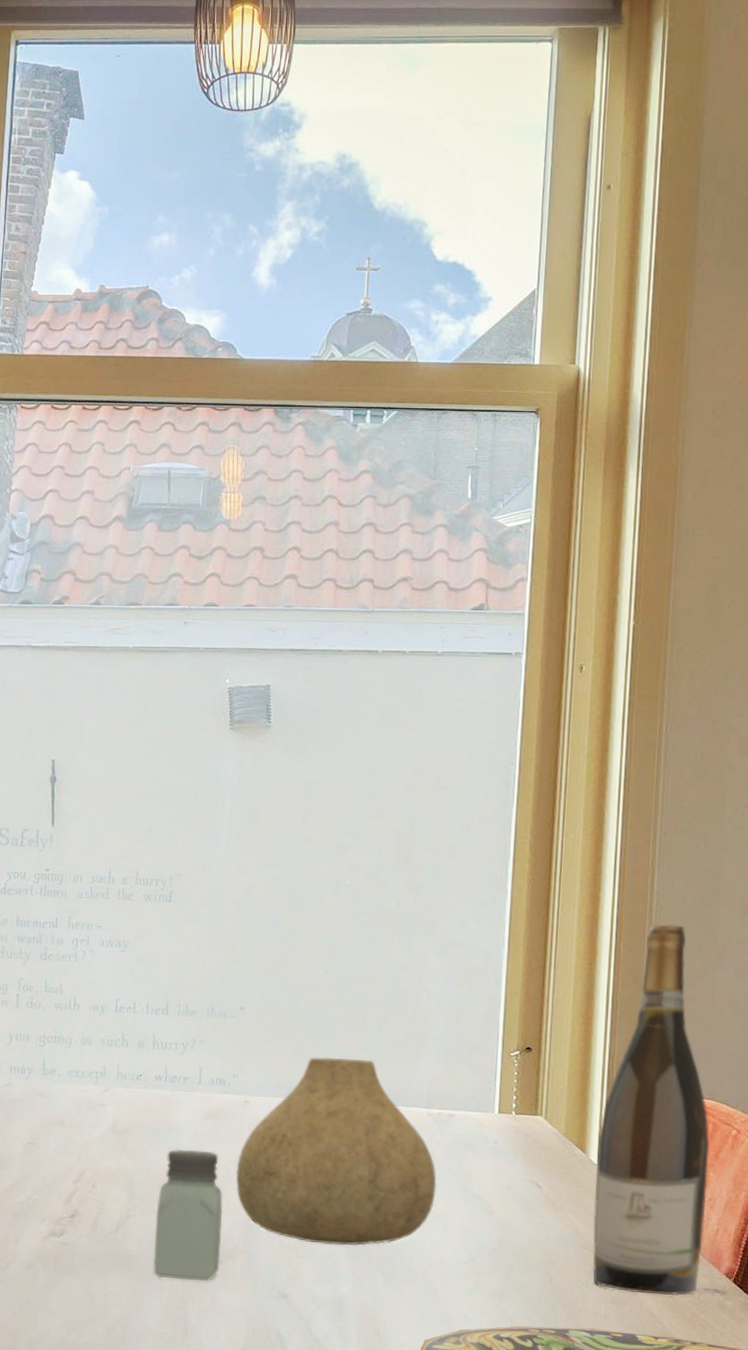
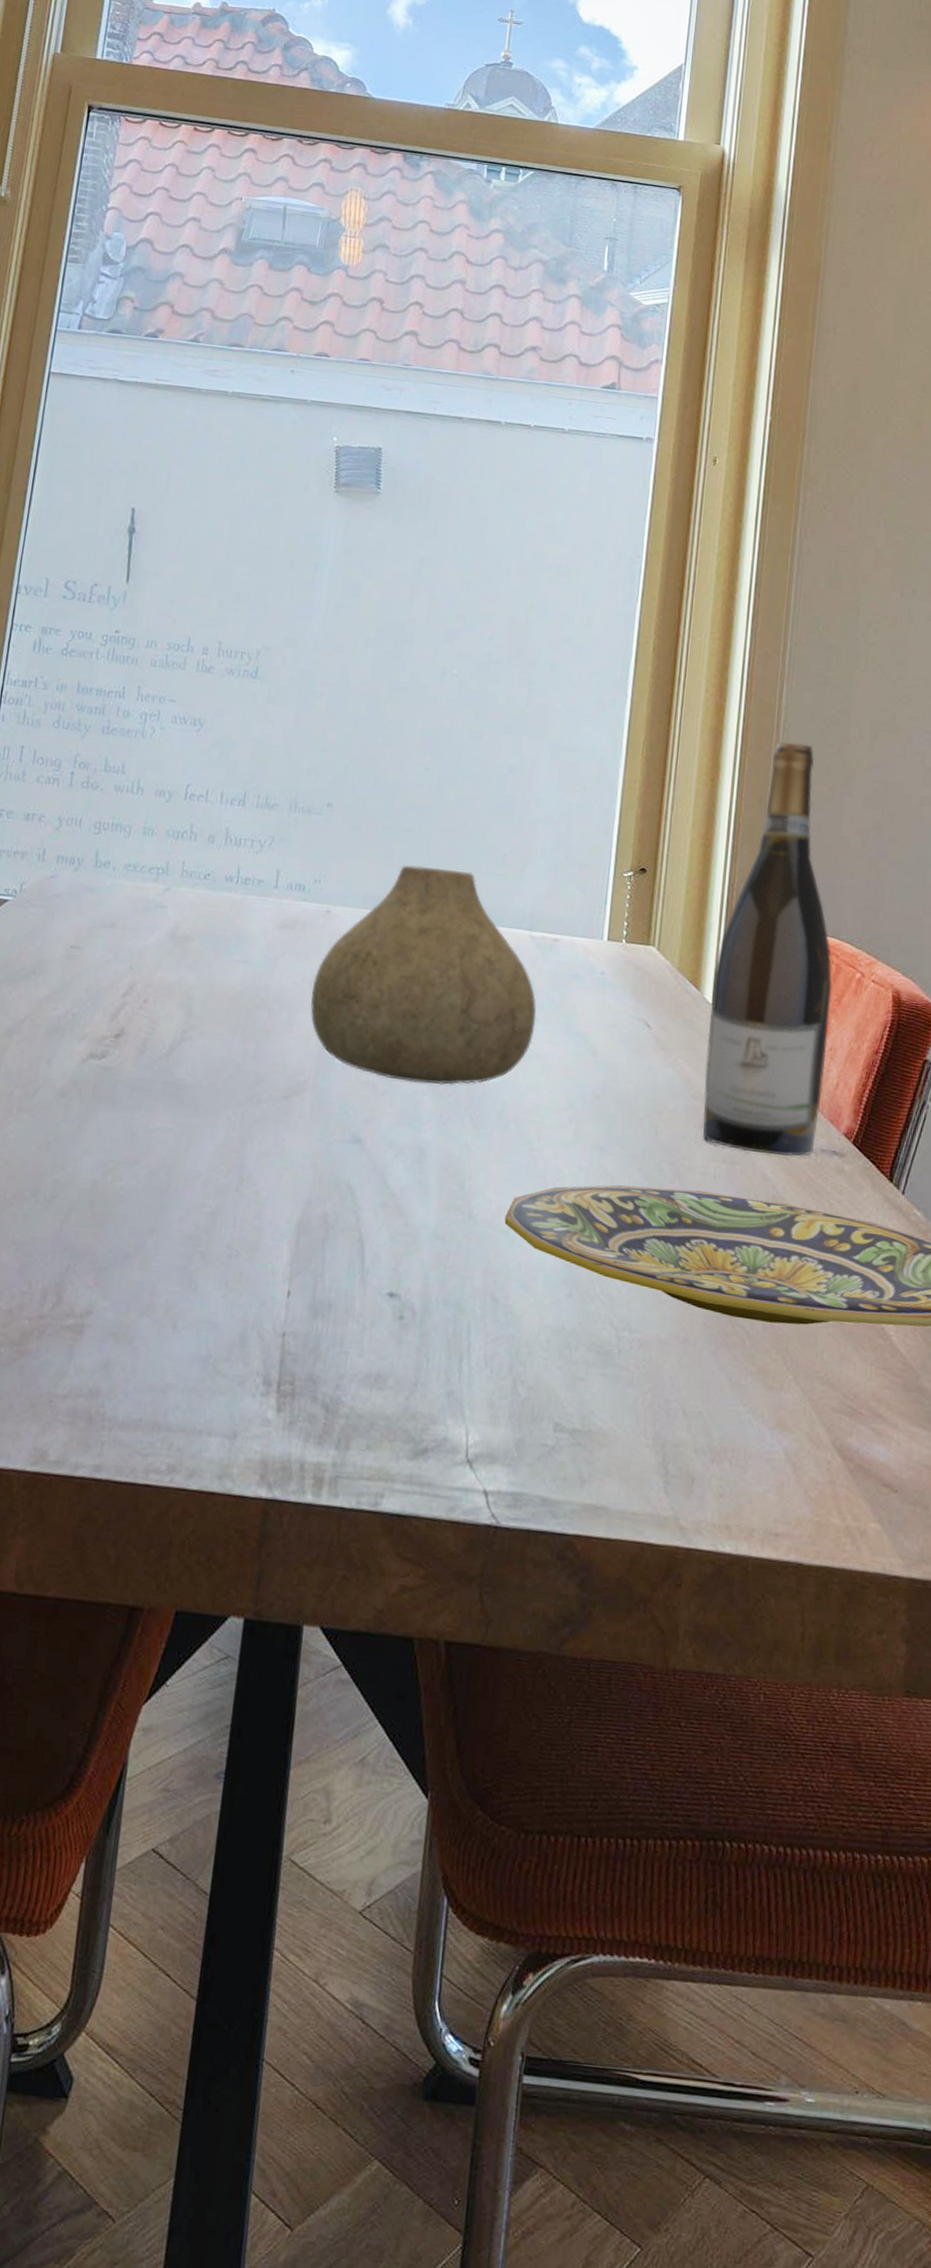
saltshaker: present [152,1149,223,1281] -> none [208,963,295,1119]

